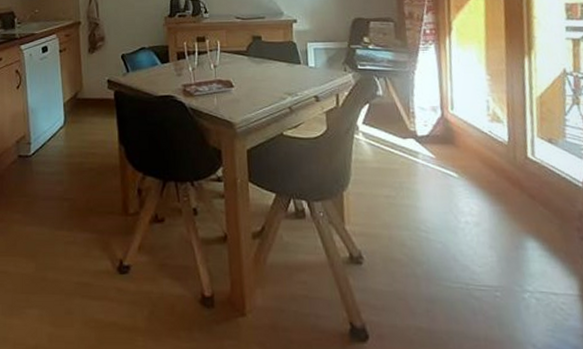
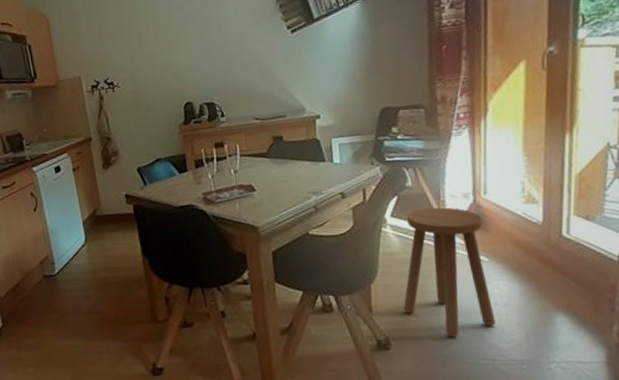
stool: none [375,118,467,256] -> present [403,207,496,338]

